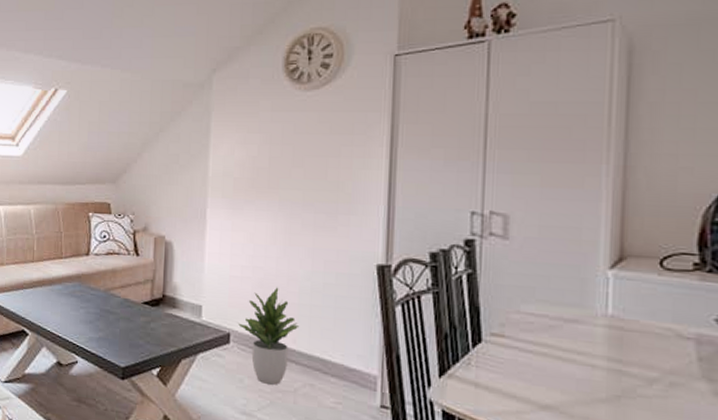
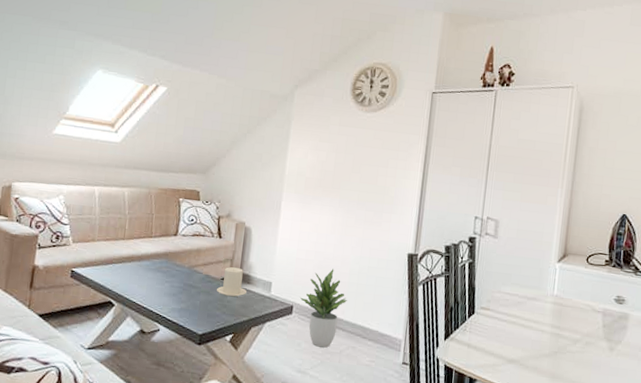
candle: none [138,289,172,324] -> present [217,267,247,297]

